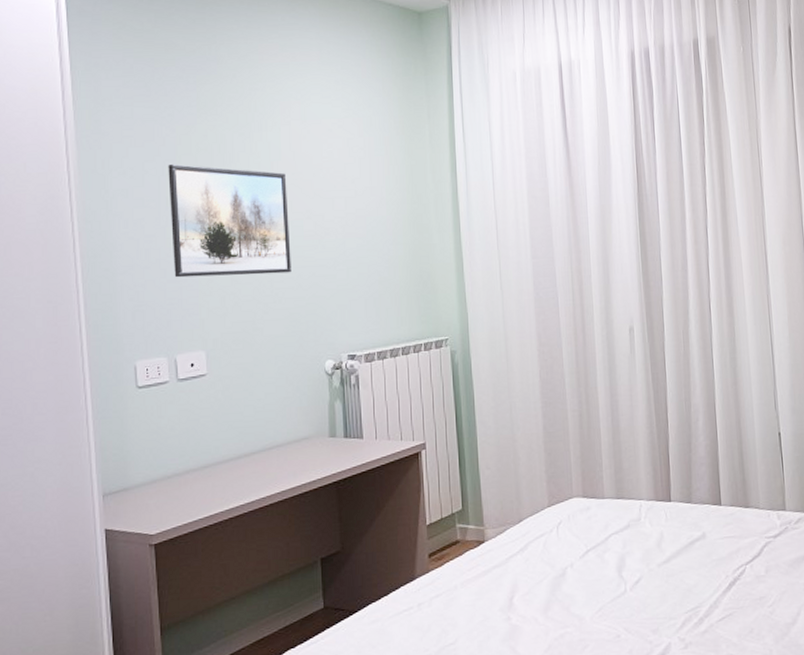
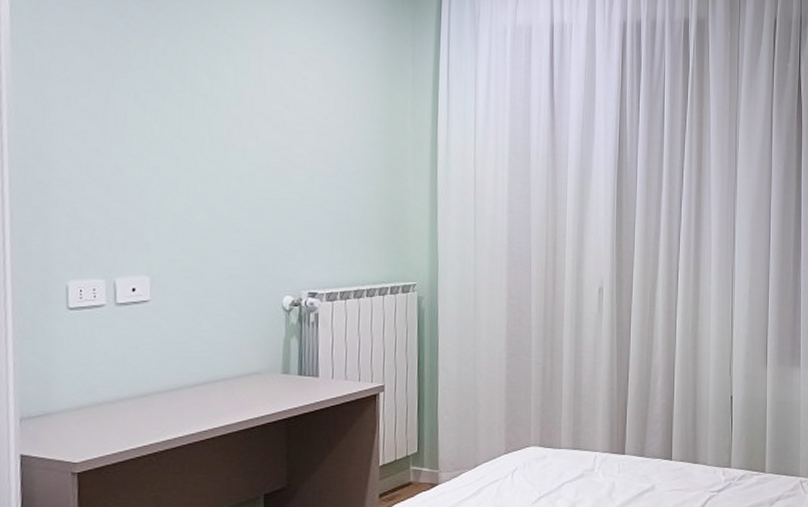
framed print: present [168,163,291,278] -> none [118,76,254,204]

